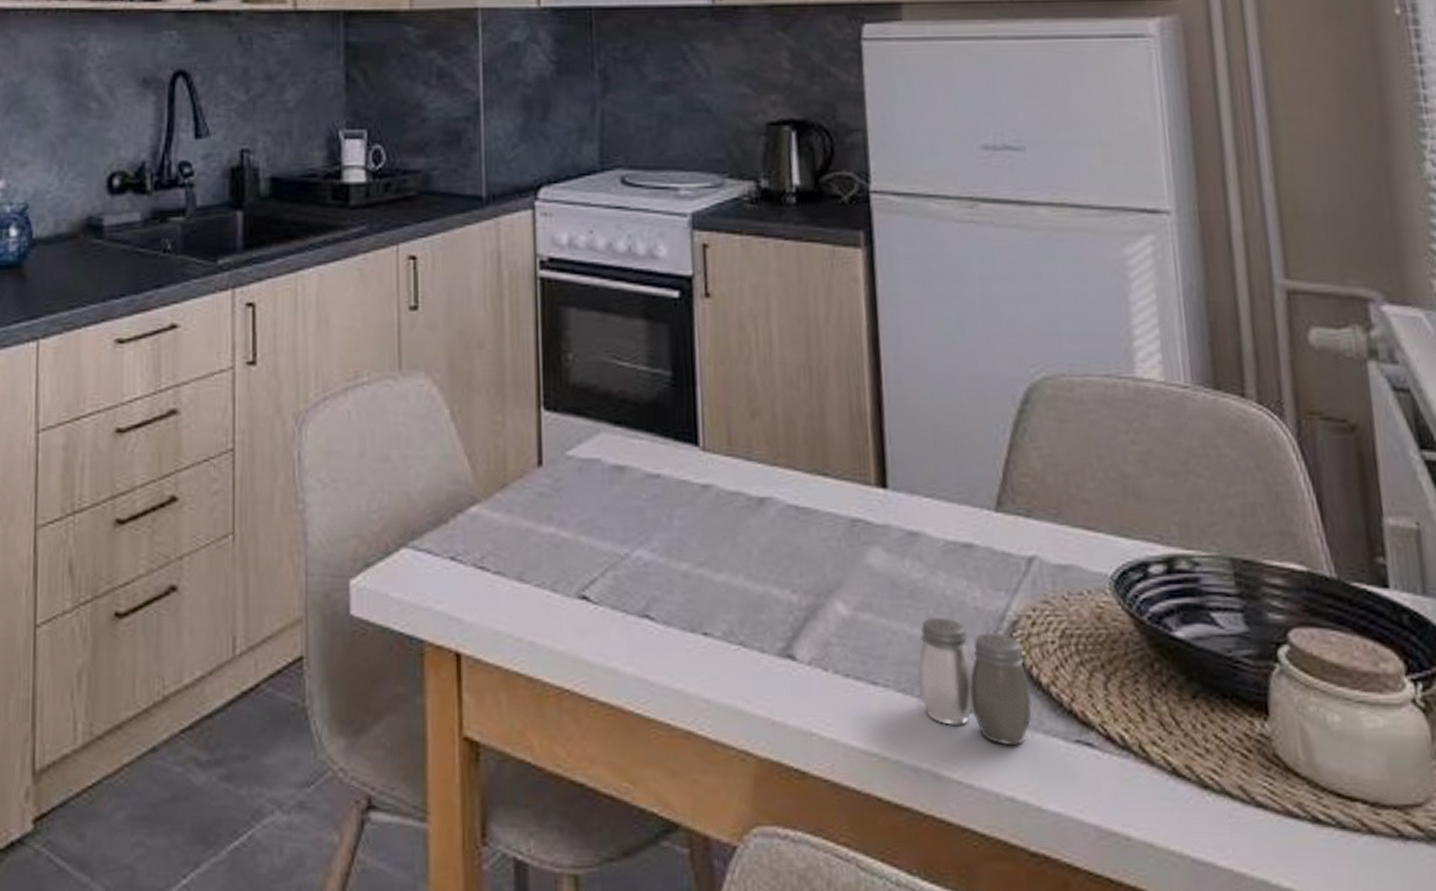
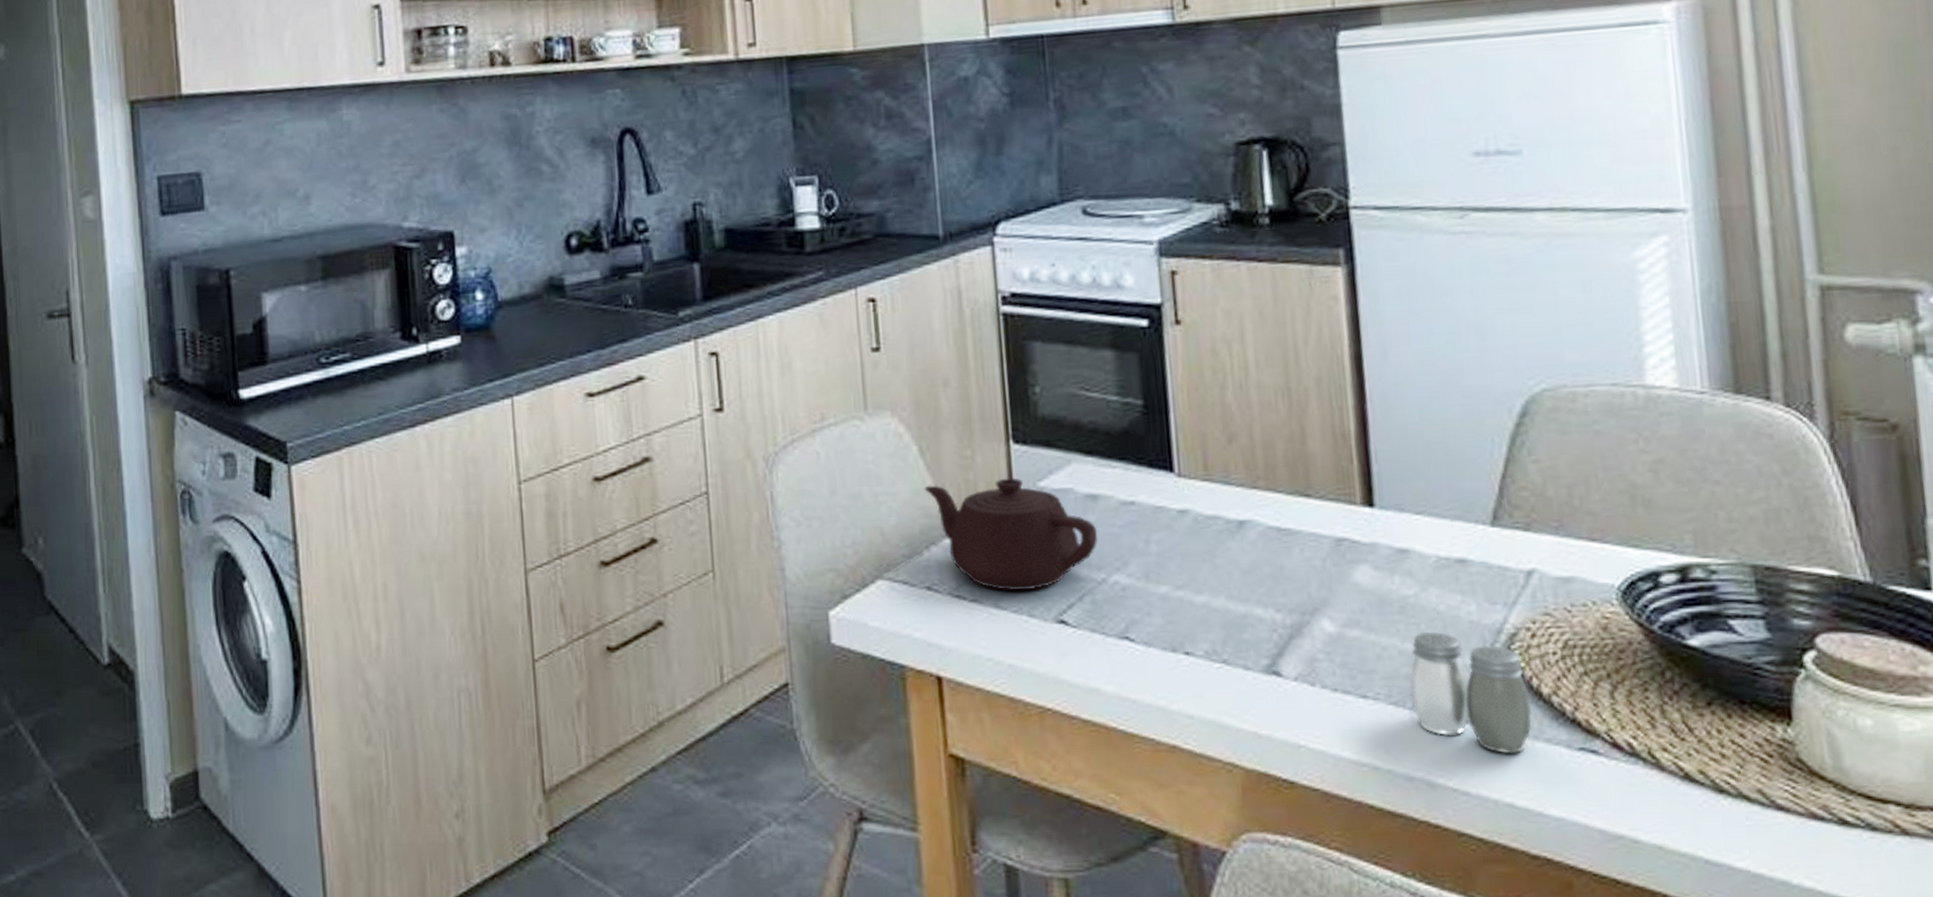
teapot: none [454,445,623,564] -> present [924,477,1098,591]

